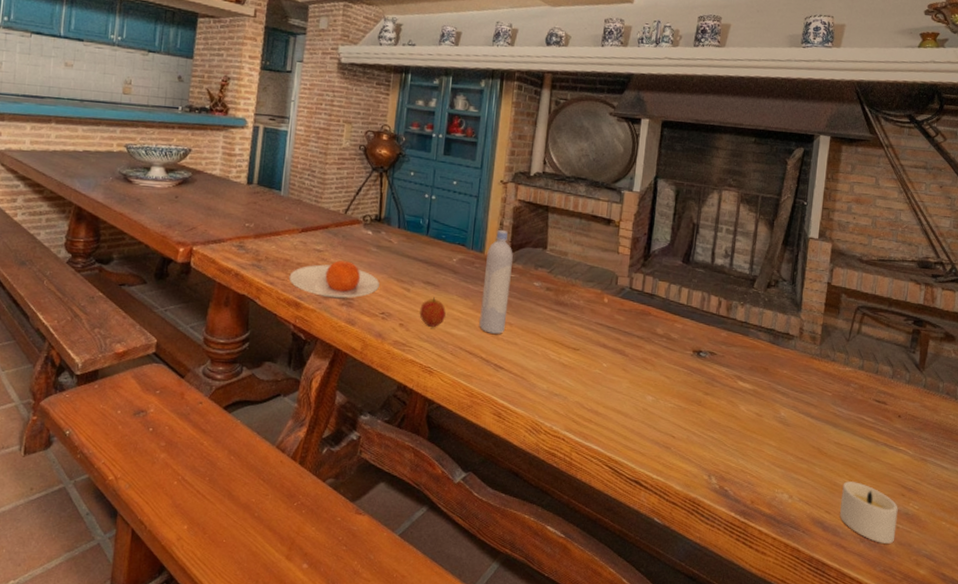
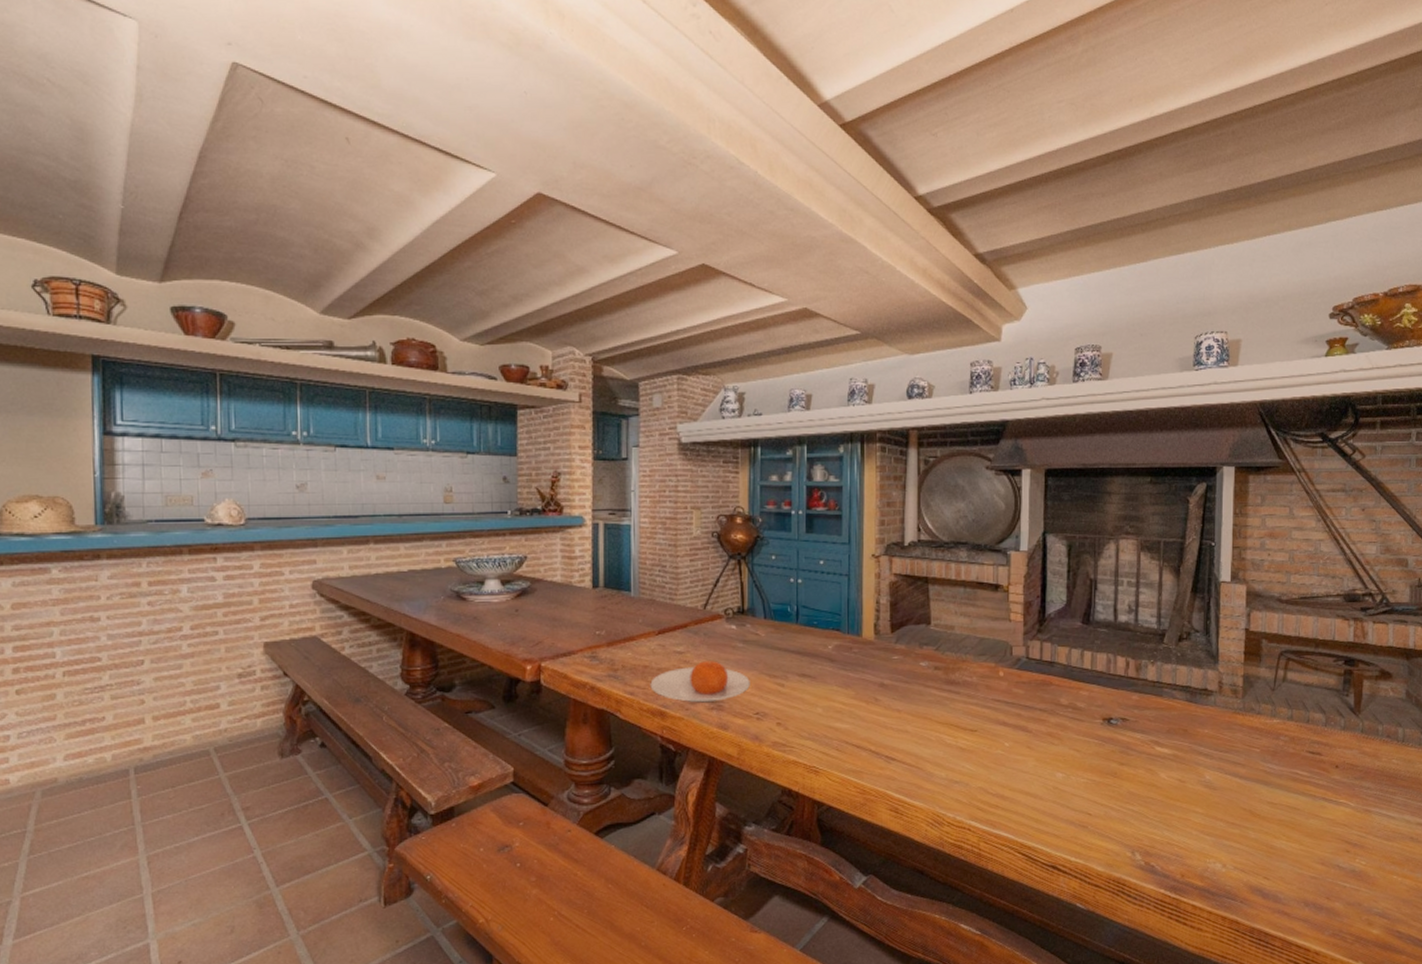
fruit: present [419,297,446,327] -> none [797,690,826,723]
bottle: present [479,229,513,334] -> none [864,608,894,723]
candle: present [840,481,898,544] -> none [1279,842,1343,906]

